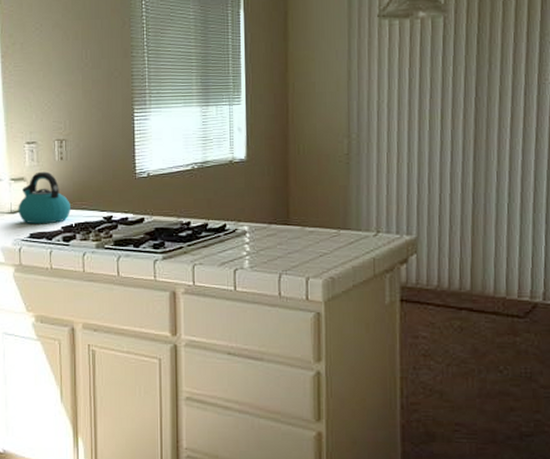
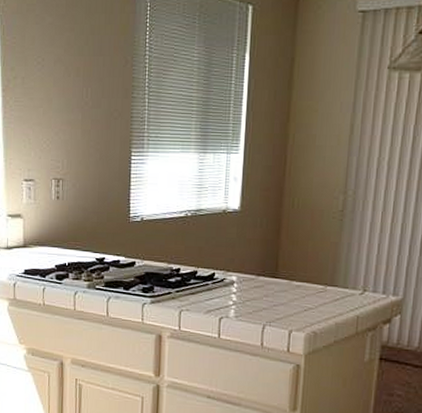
kettle: present [18,171,70,225] -> none [14,209,65,262]

